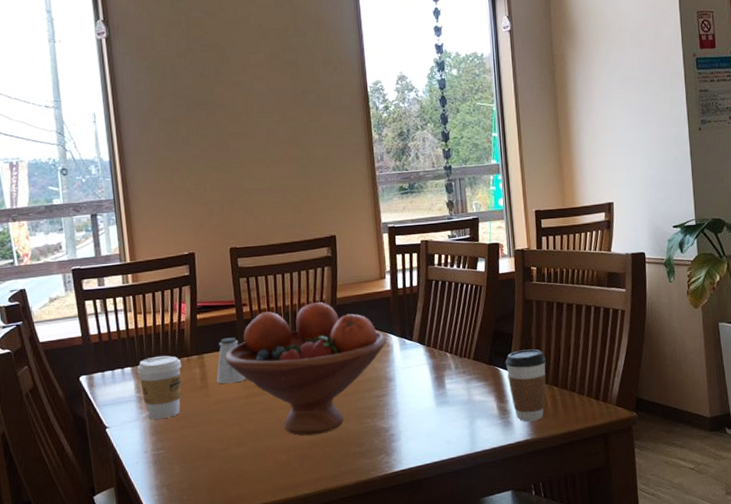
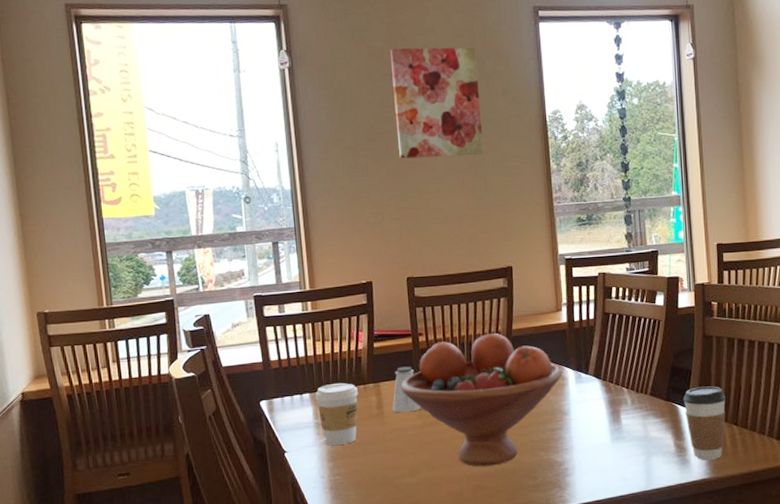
wall art: none [210,18,306,130] -> present [390,47,484,159]

